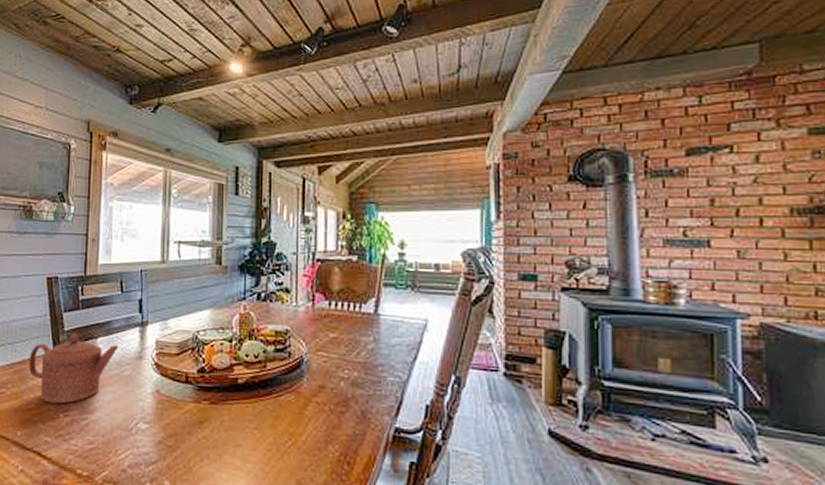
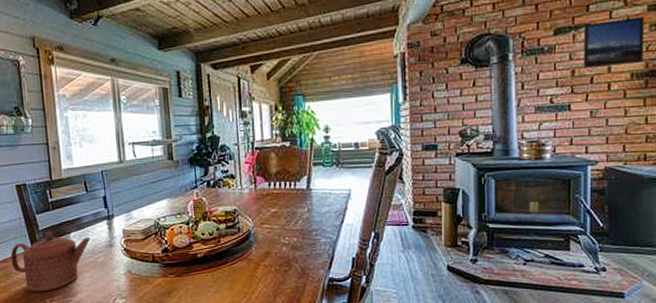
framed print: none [723,141,807,197] -> present [583,16,645,68]

